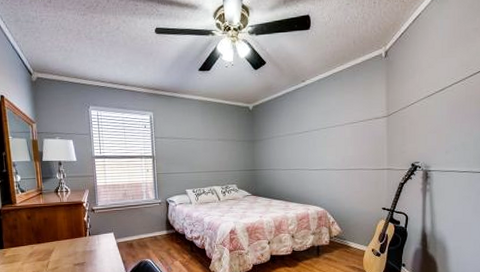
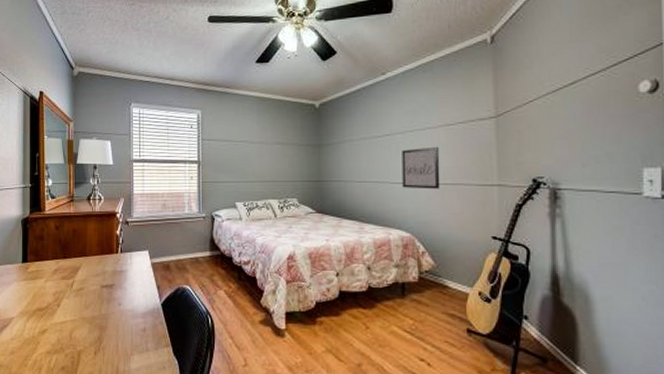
wall art: none [317,140,346,174] -> present [402,146,440,189]

